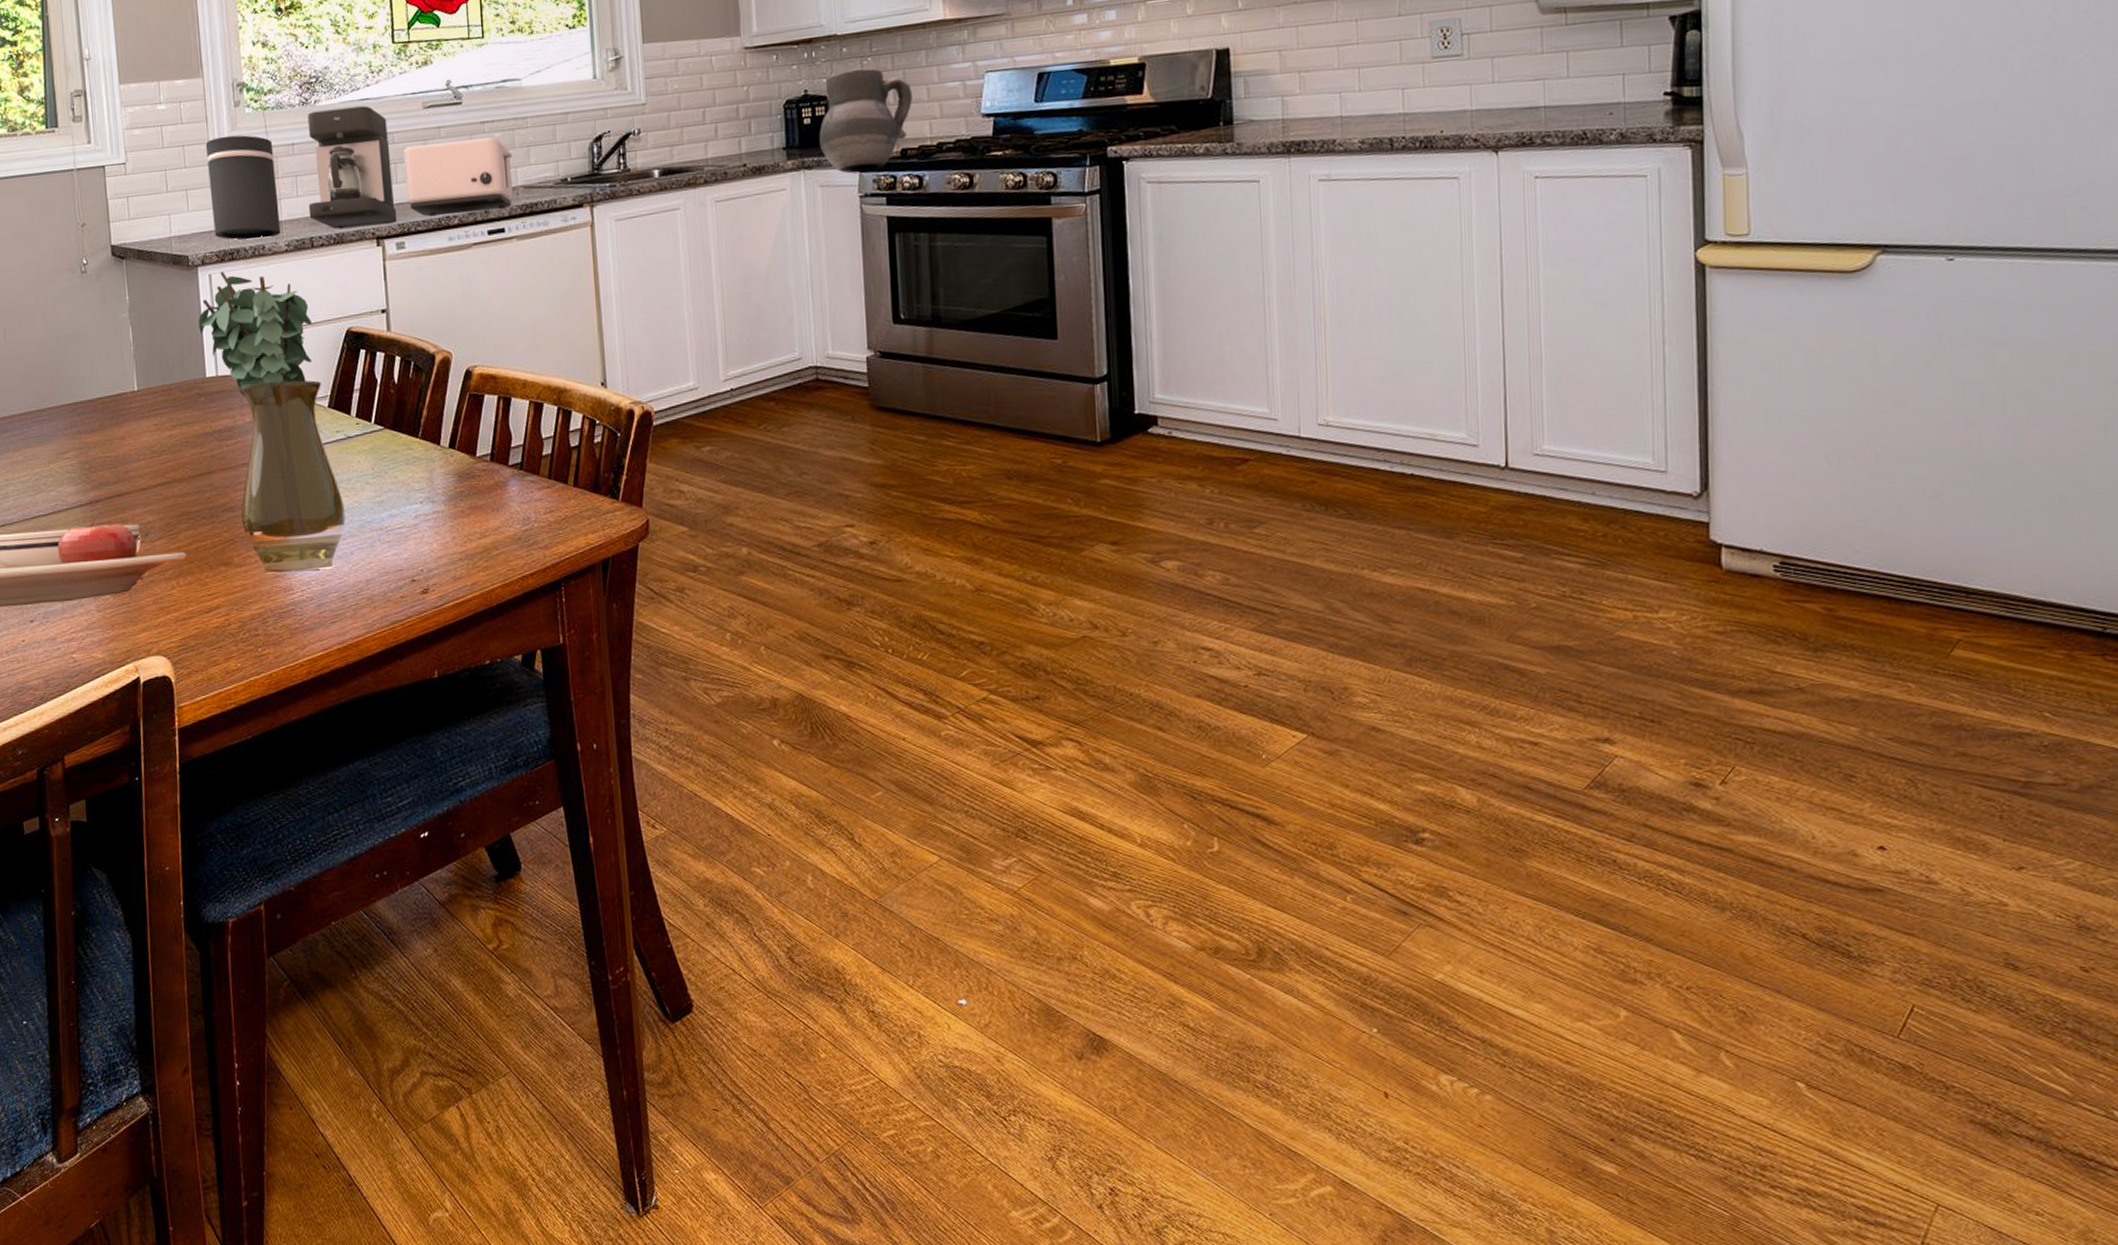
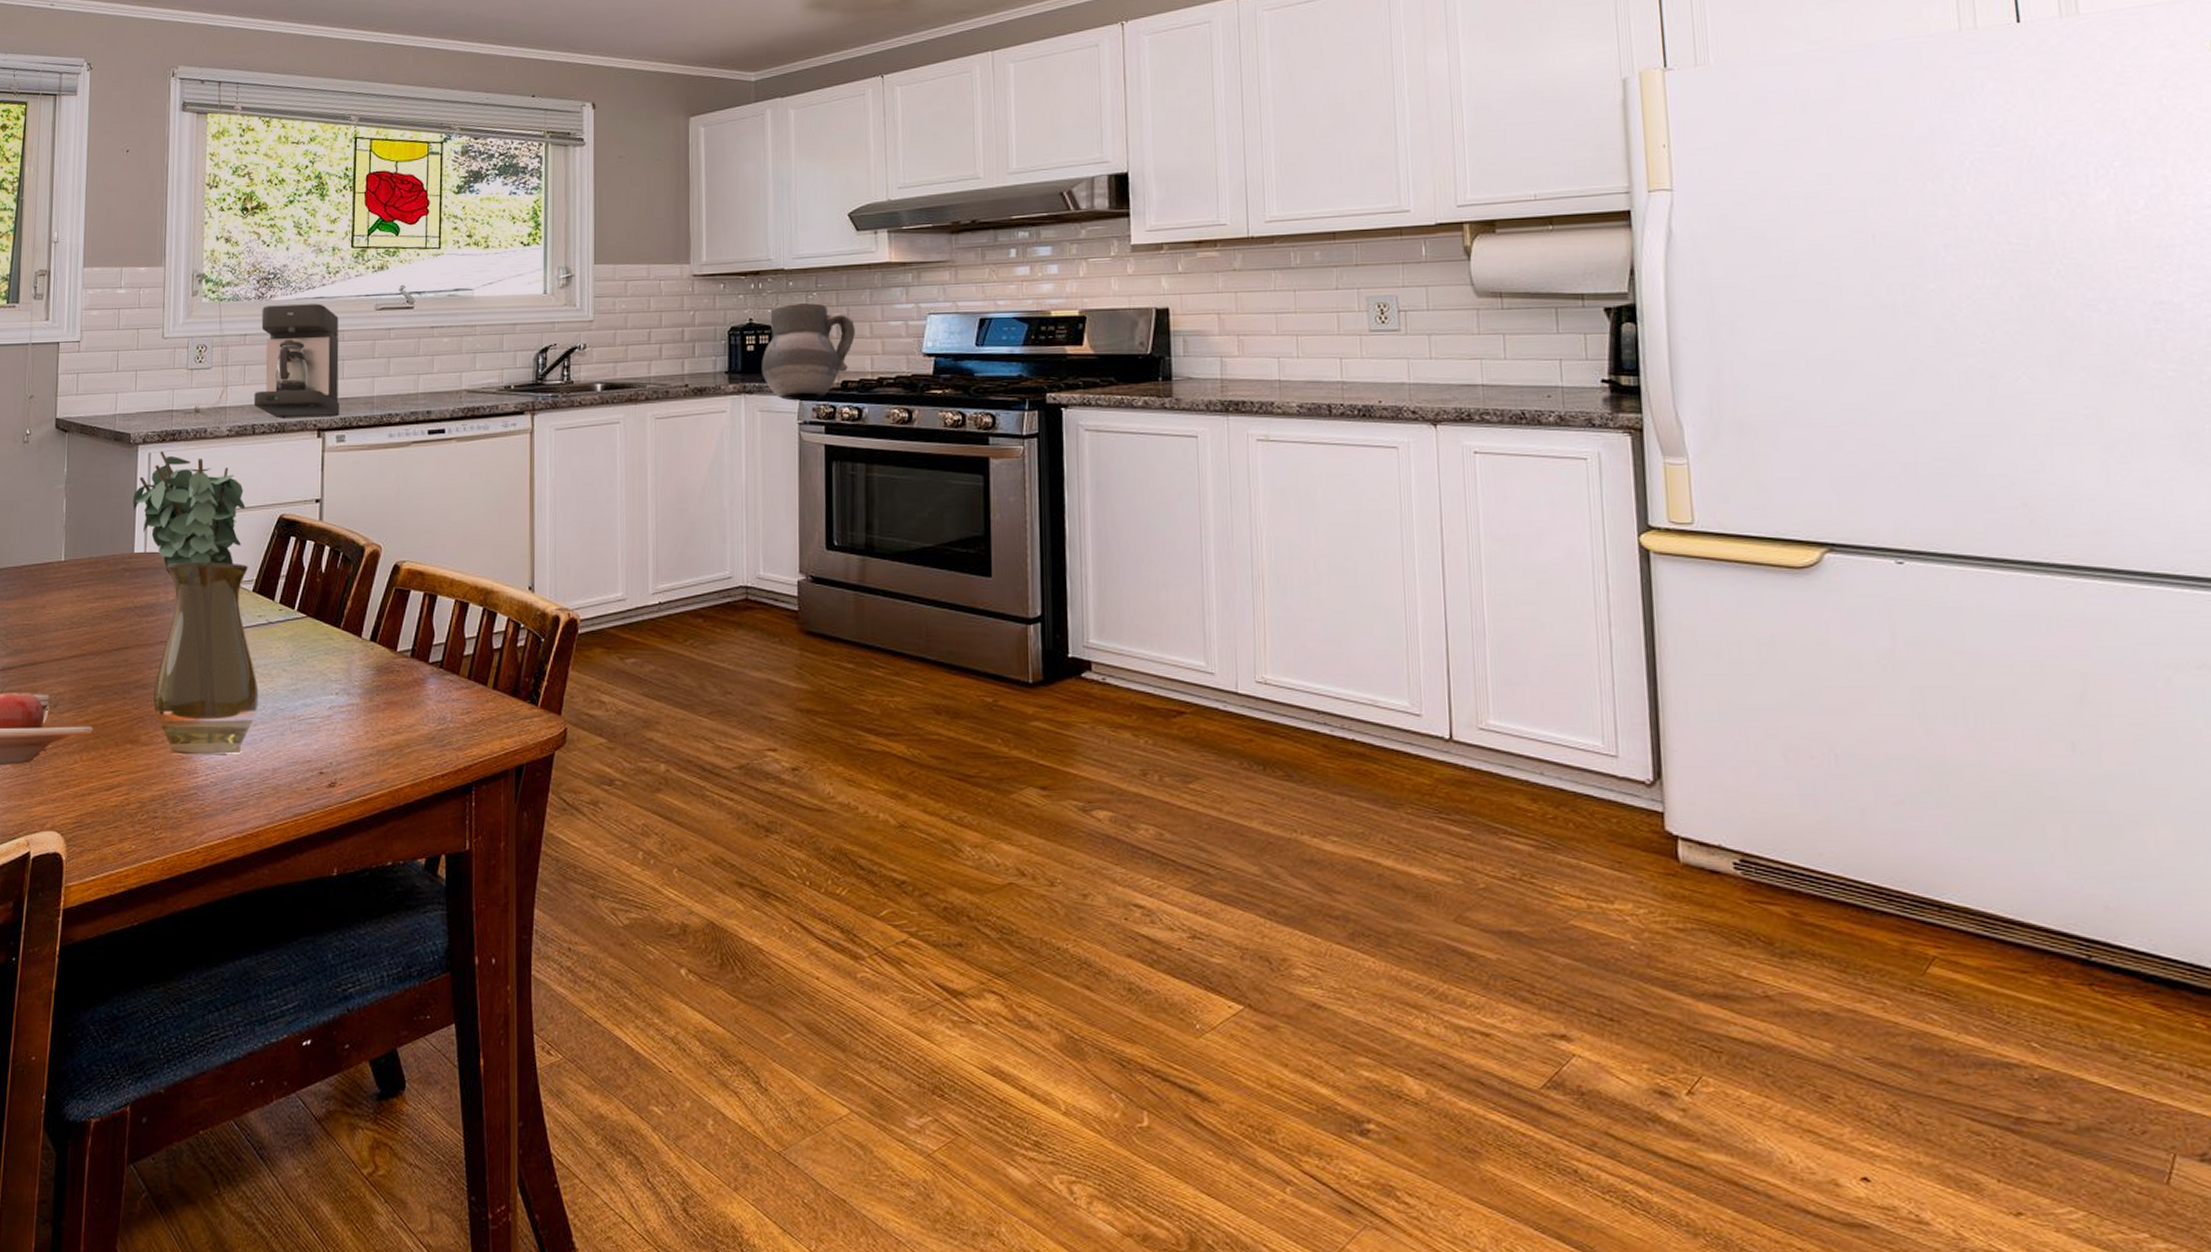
cylinder: present [205,135,281,241] -> none [158,322,226,423]
toaster: present [403,136,514,217] -> none [351,341,459,413]

